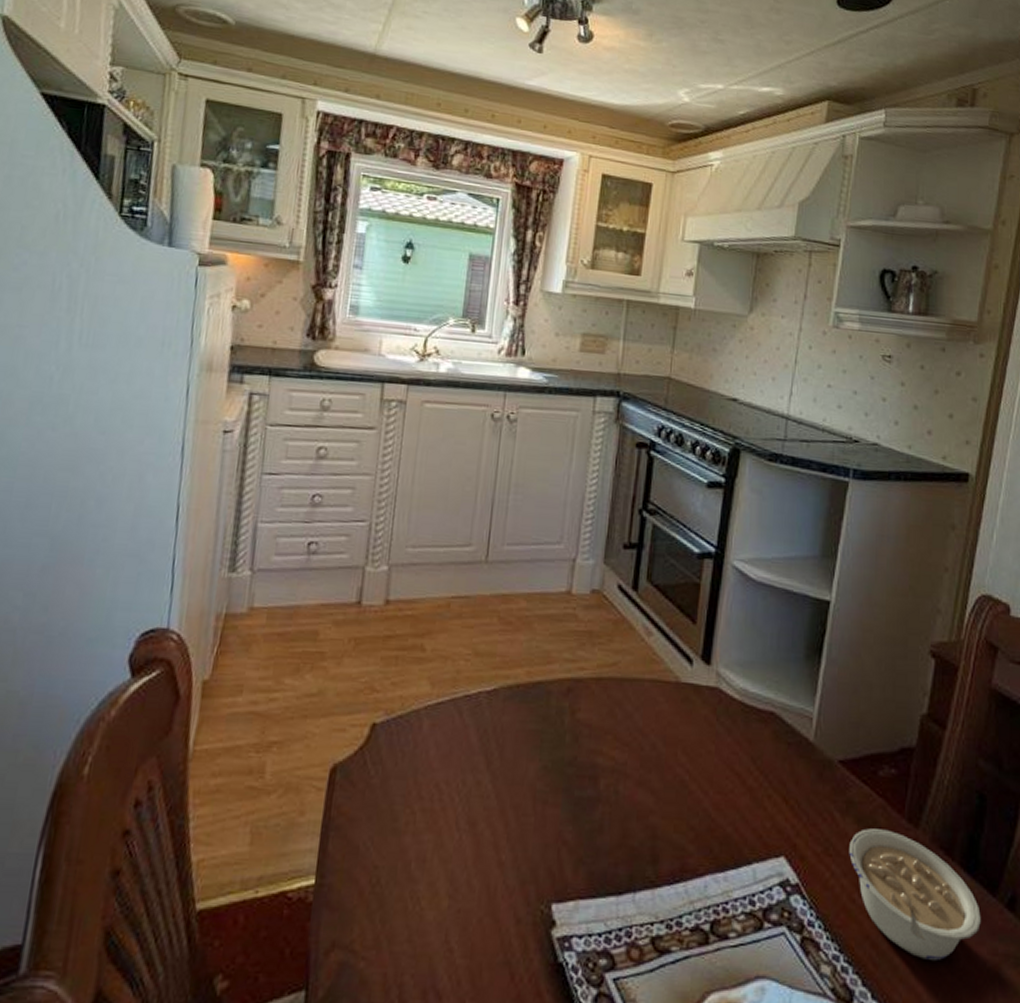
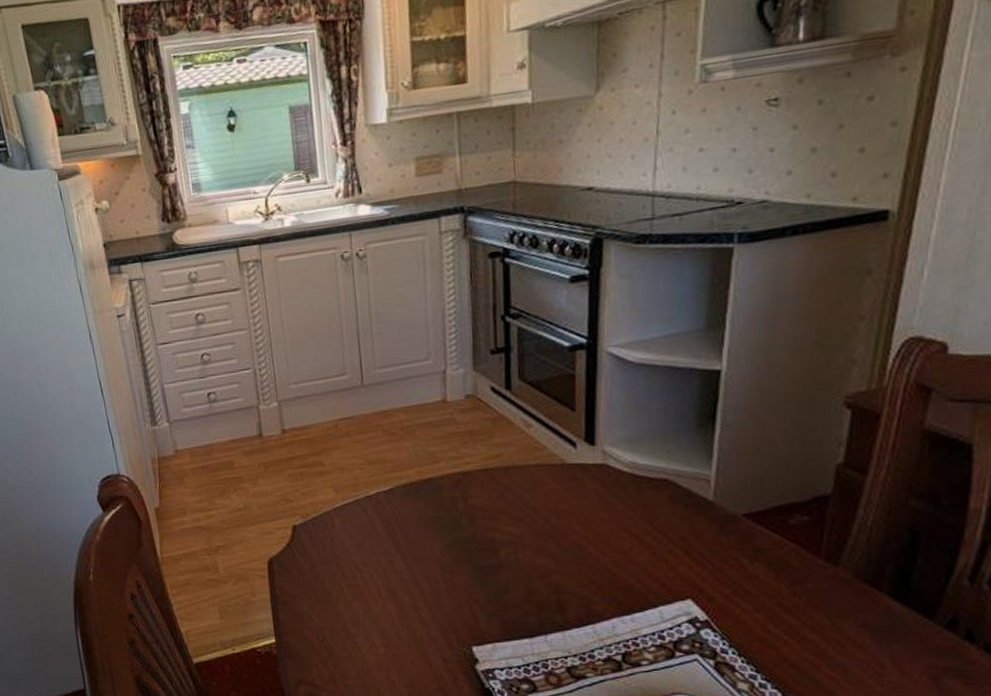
legume: present [849,828,981,962] -> none [760,569,915,676]

